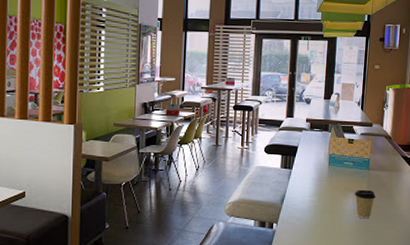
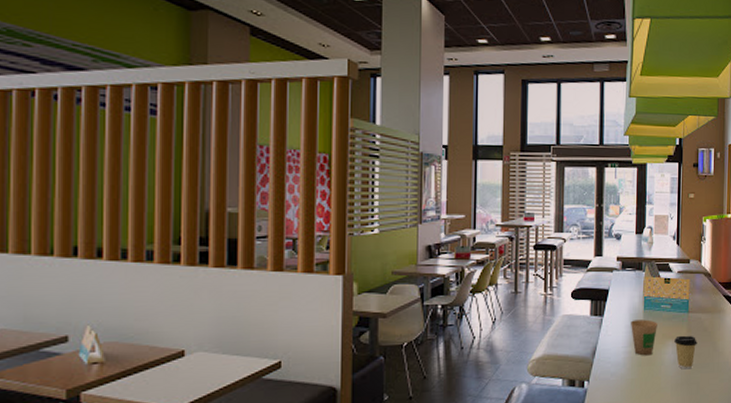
paper cup: none [316,174,340,205] -> present [631,319,657,356]

